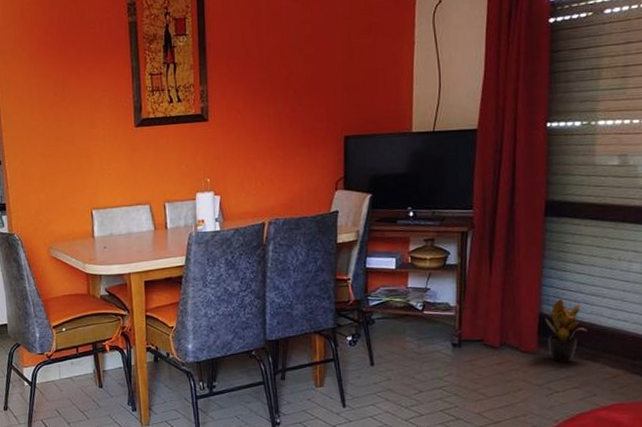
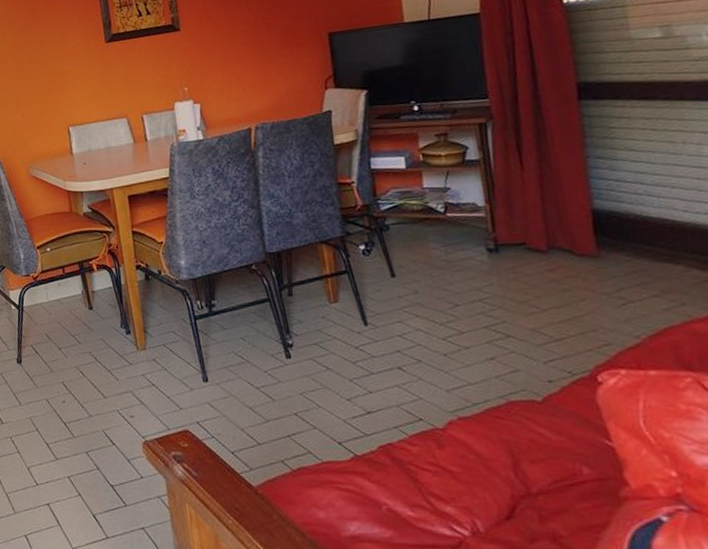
potted plant: present [543,298,587,363] -> none [596,191,658,267]

